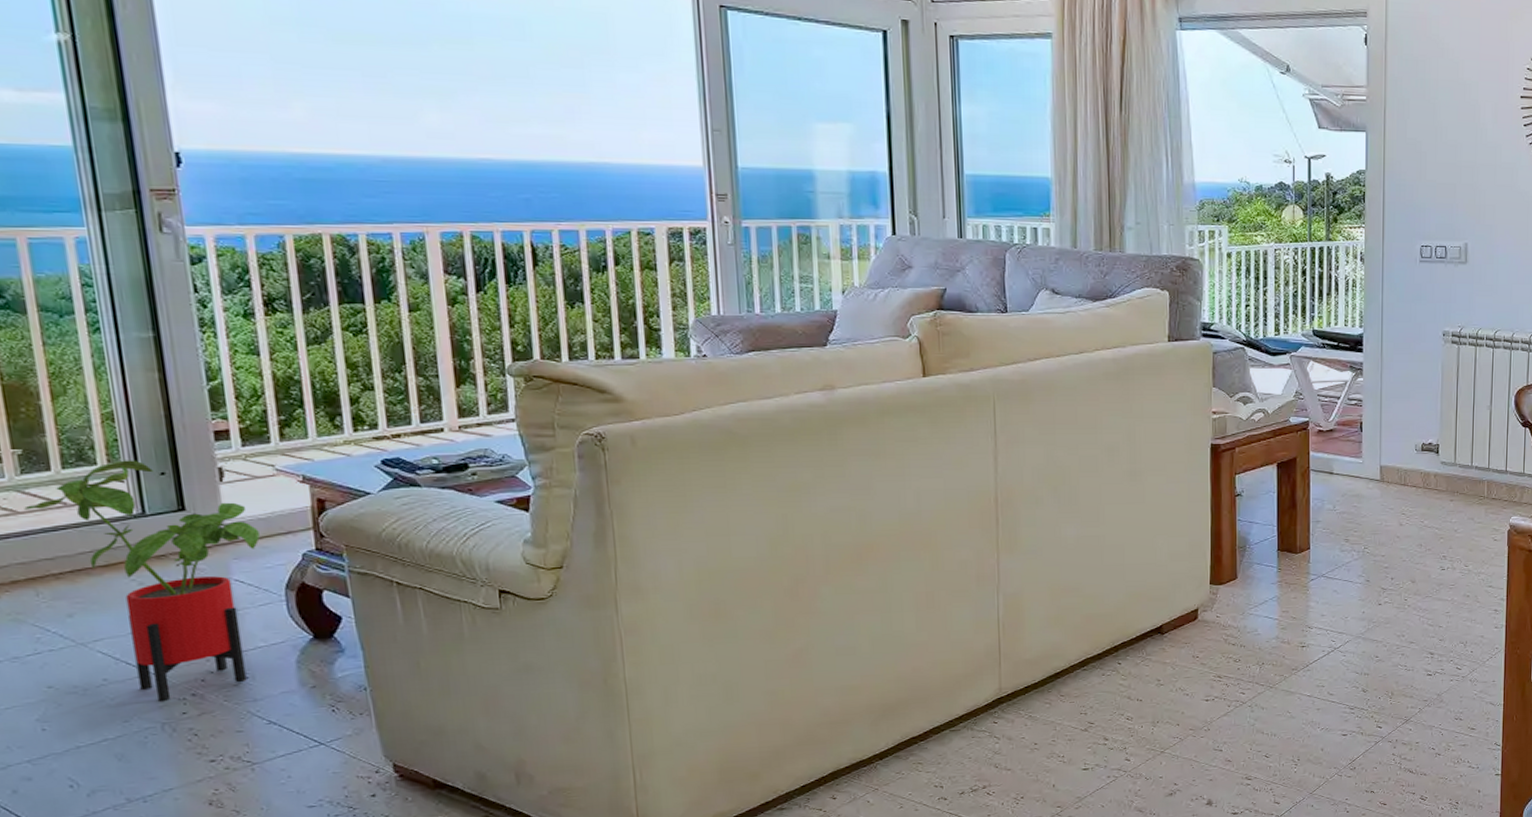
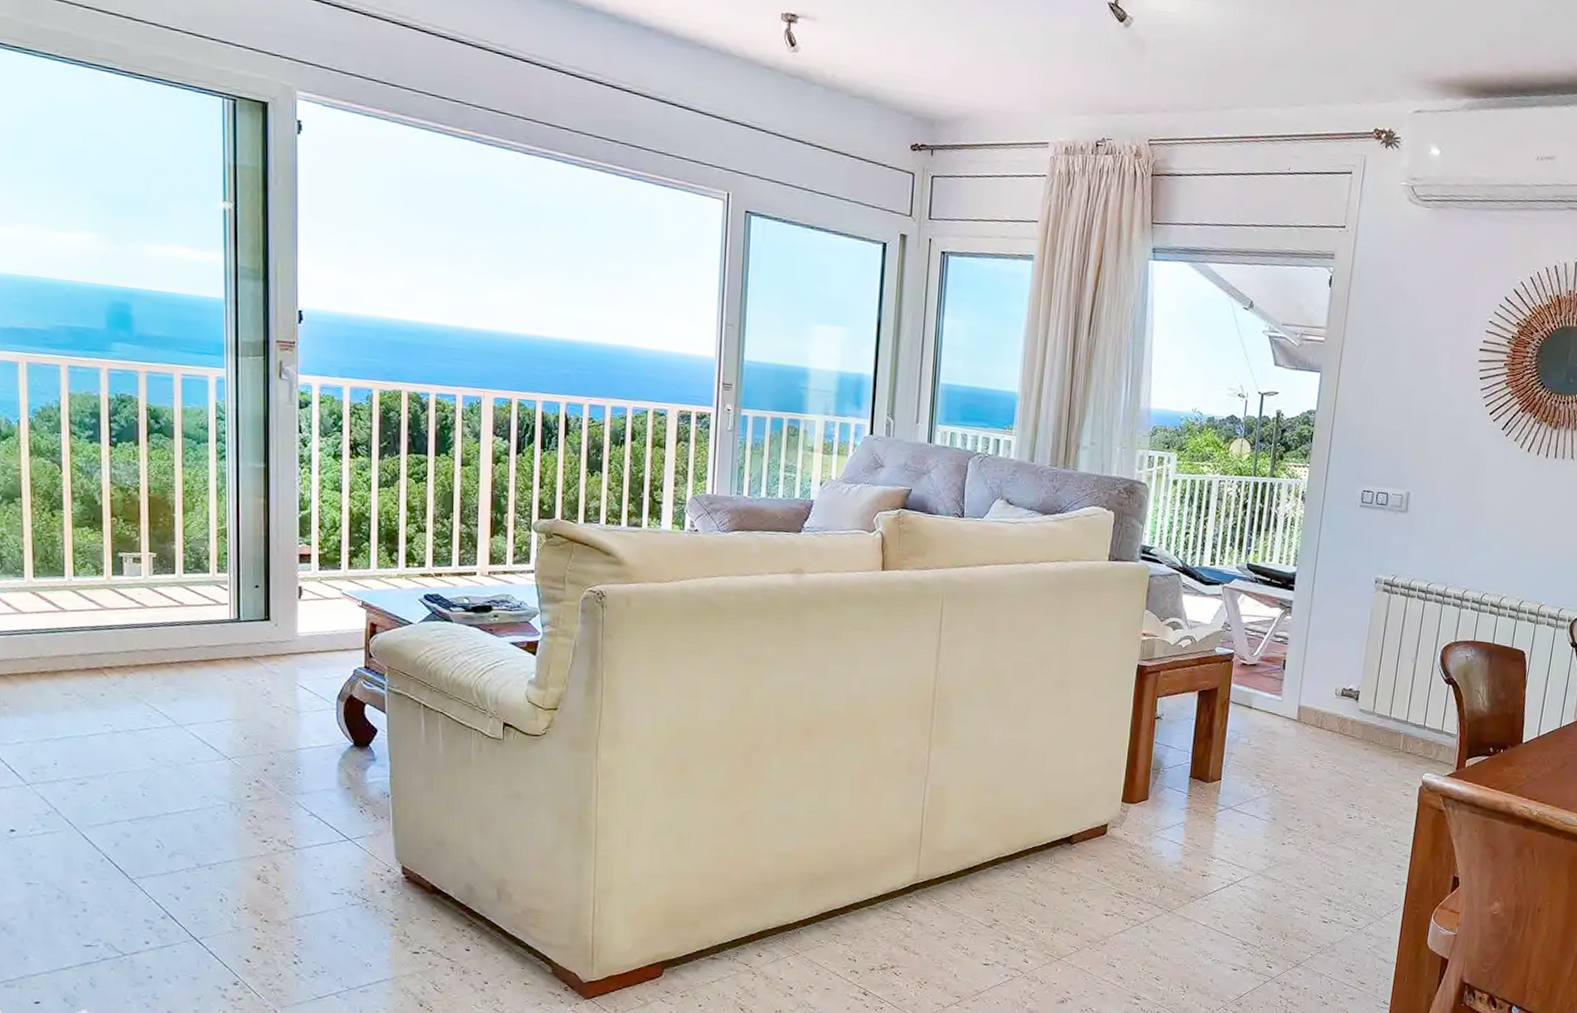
house plant: present [24,460,260,701] -> none [152,571,323,784]

